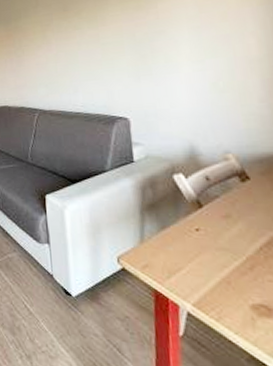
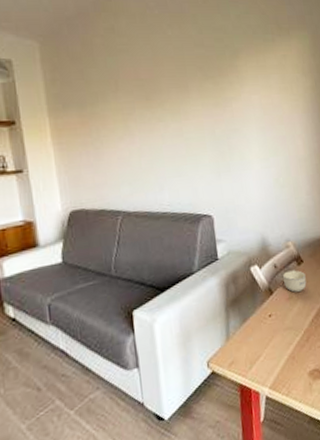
cup: none [218,186,254,211] -> present [283,270,307,293]

